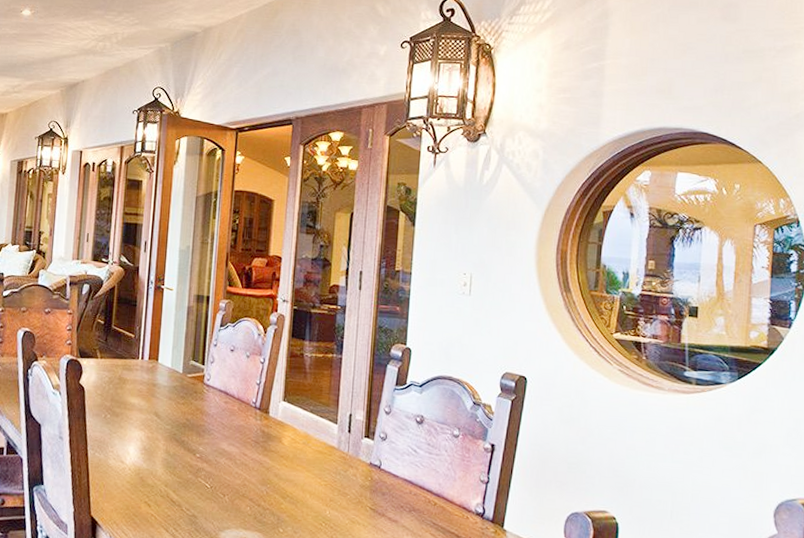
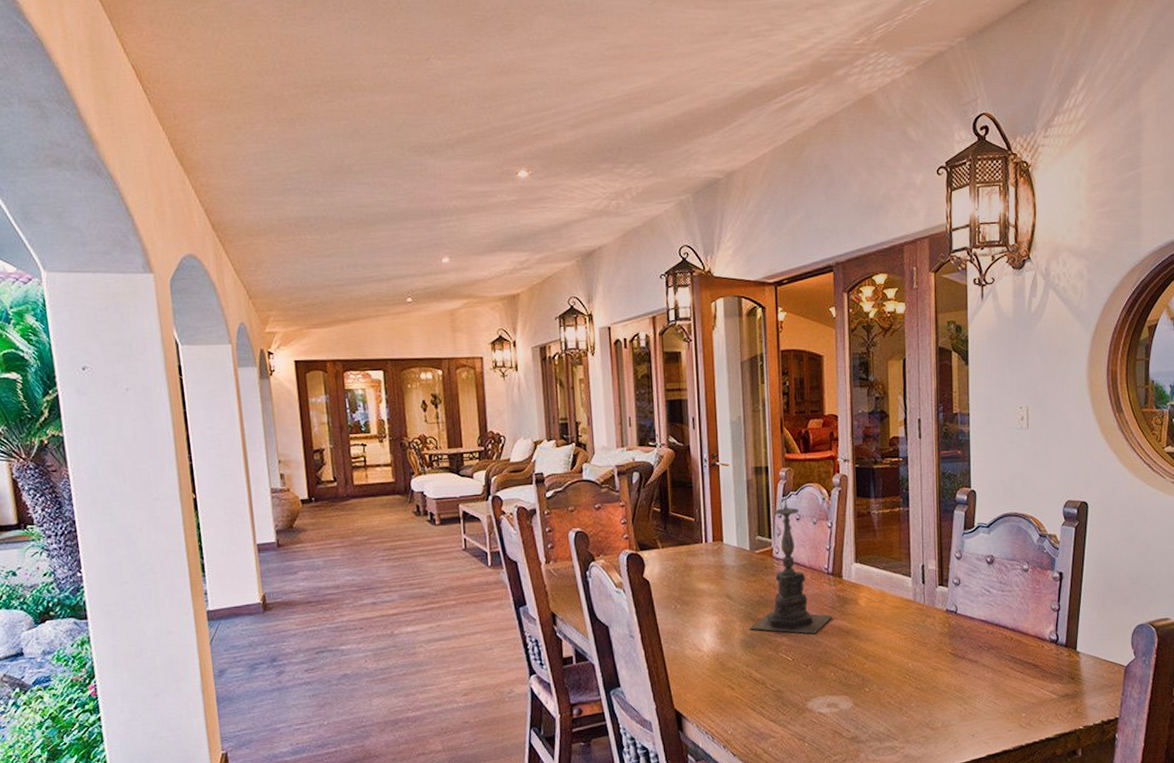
candle holder: none [172,321,255,465] -> present [749,490,833,634]

